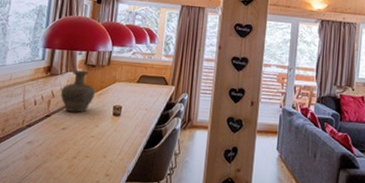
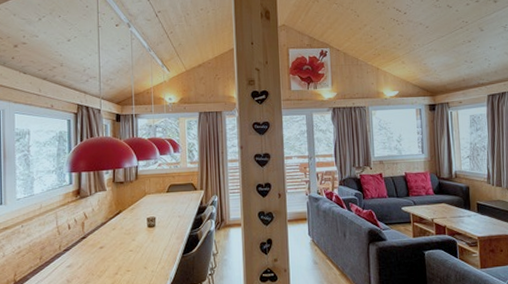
vase: present [61,70,95,113] -> none [94,189,127,230]

